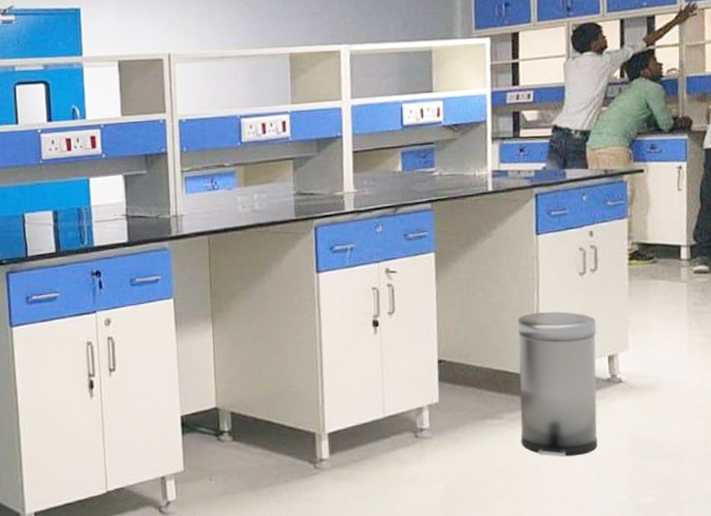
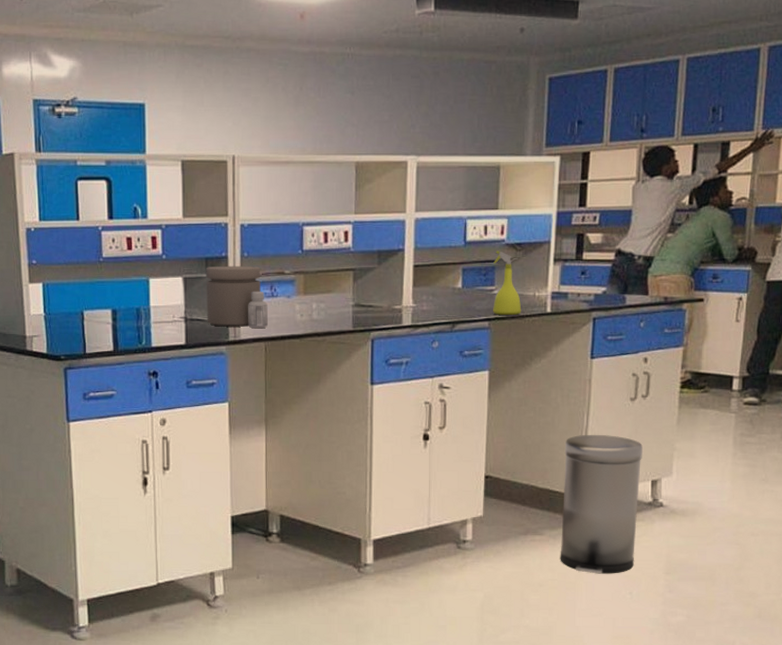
jar: none [146,160,202,223] -> present [206,265,261,327]
medicine bottle: none [189,185,210,223] -> present [248,292,268,329]
spray bottle: none [432,132,463,197] -> present [493,251,522,316]

